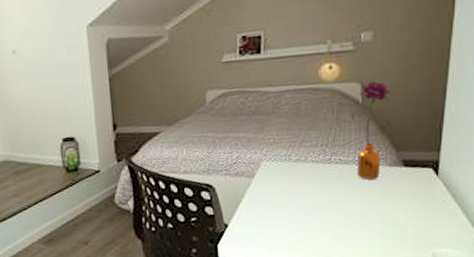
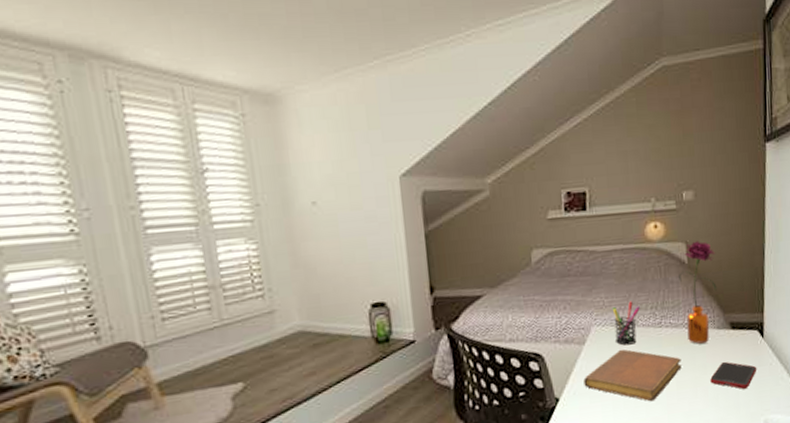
notebook: none [252,182,349,231] -> present [583,349,682,402]
pen holder: none [282,138,310,179] -> present [612,301,640,346]
cell phone: none [378,197,429,223] -> present [710,361,757,389]

